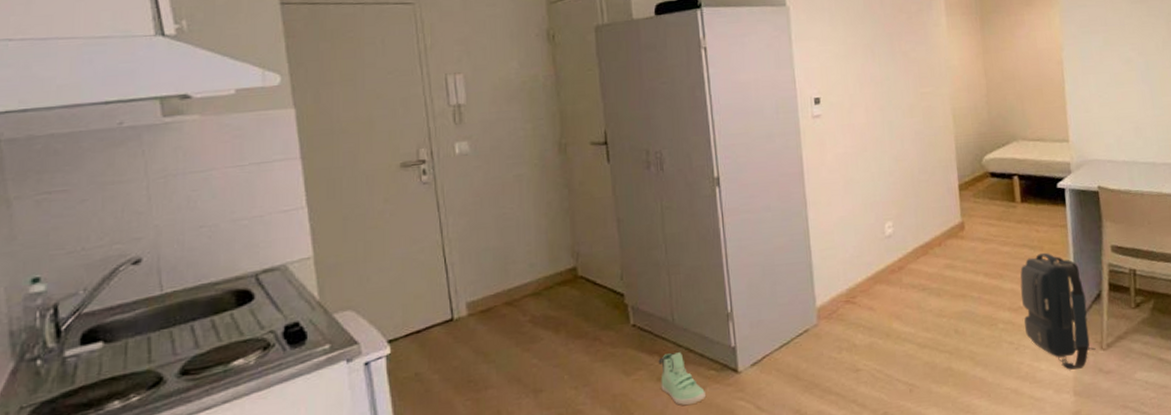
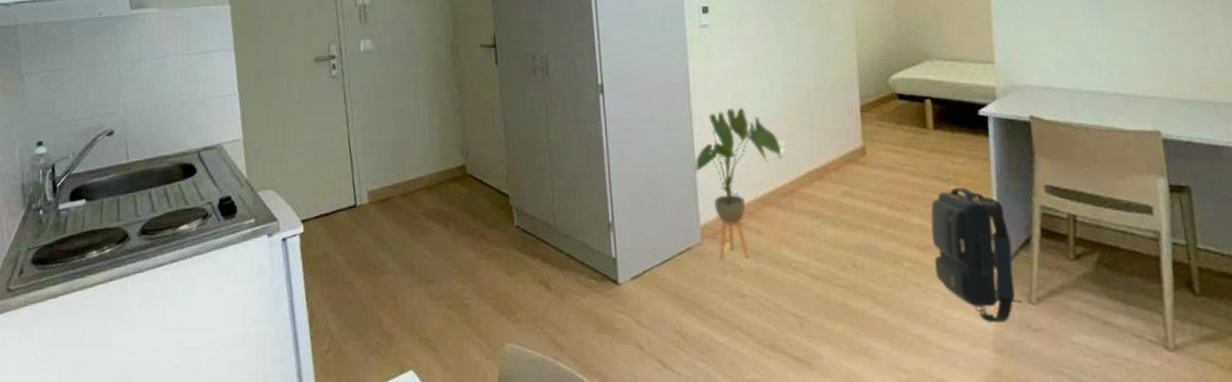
sneaker: present [658,352,707,406] -> none [540,258,587,312]
house plant: none [810,193,890,336] -> present [695,108,781,258]

